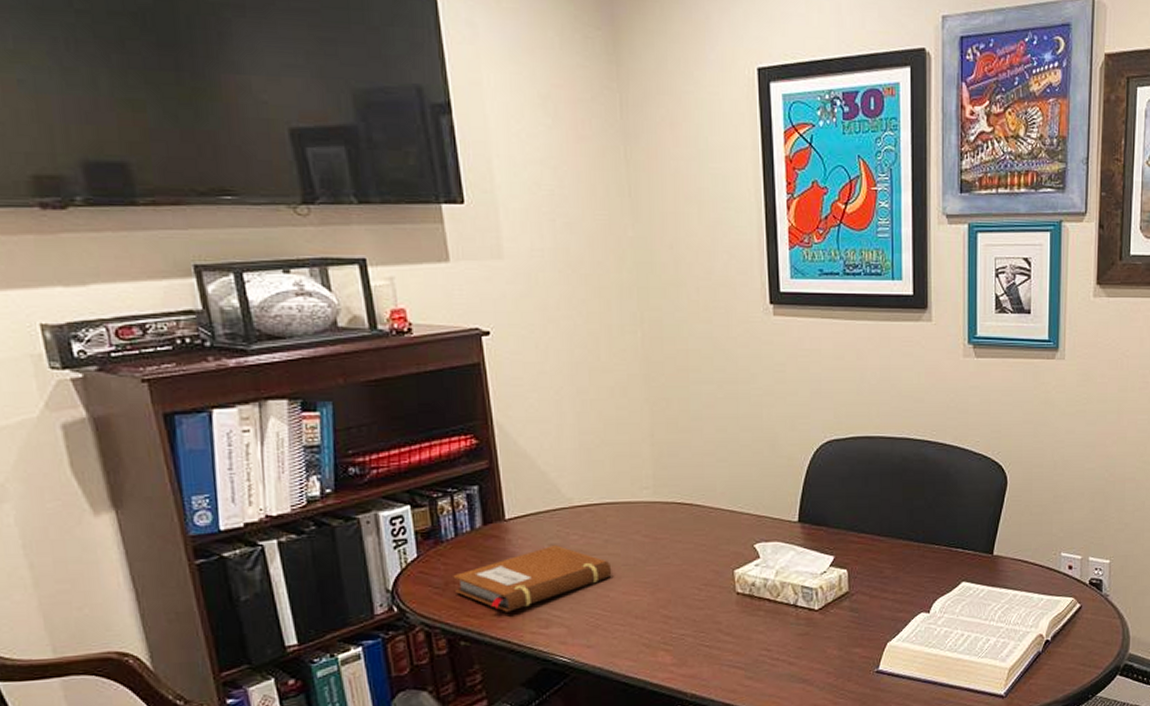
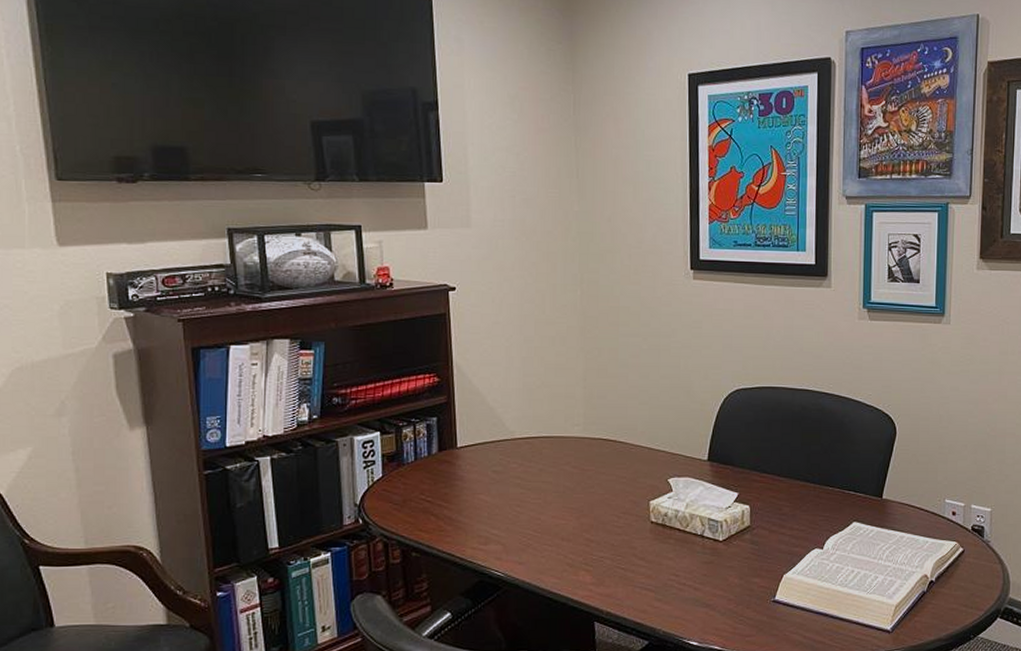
notebook: present [453,545,612,612] -> none [410,472,544,529]

